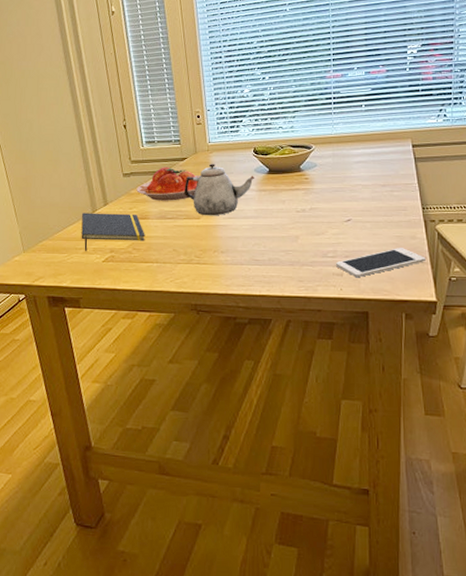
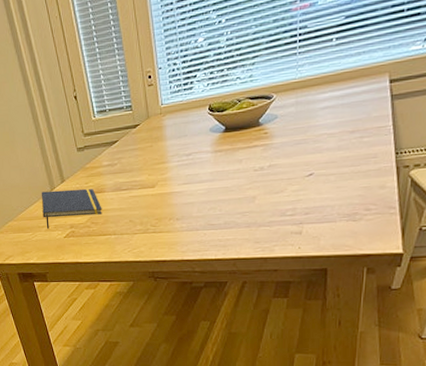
plate: present [136,167,201,201] -> none [91,136,154,173]
teapot: present [183,163,255,216] -> none [137,127,211,184]
cell phone: present [336,248,426,278] -> none [295,199,394,235]

